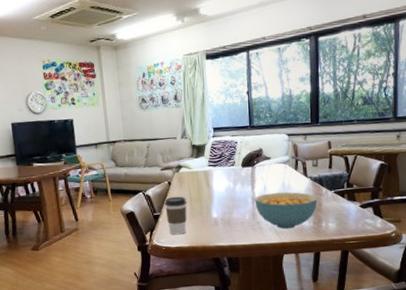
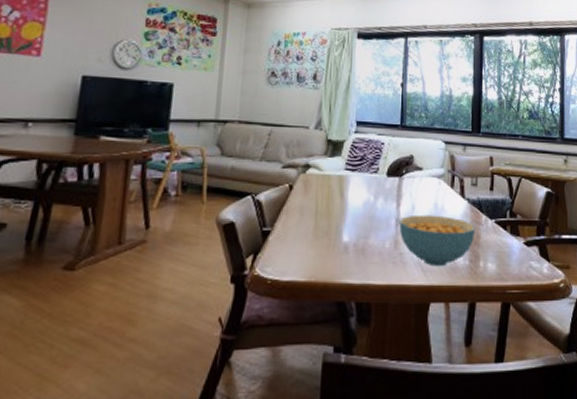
coffee cup: present [164,196,187,235] -> none [279,206,311,263]

